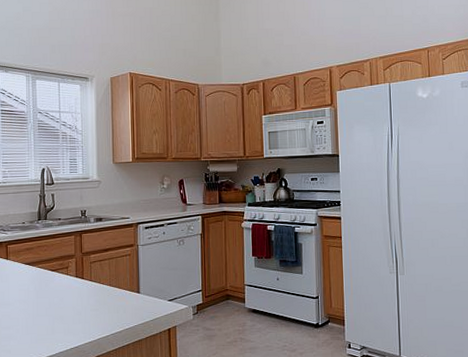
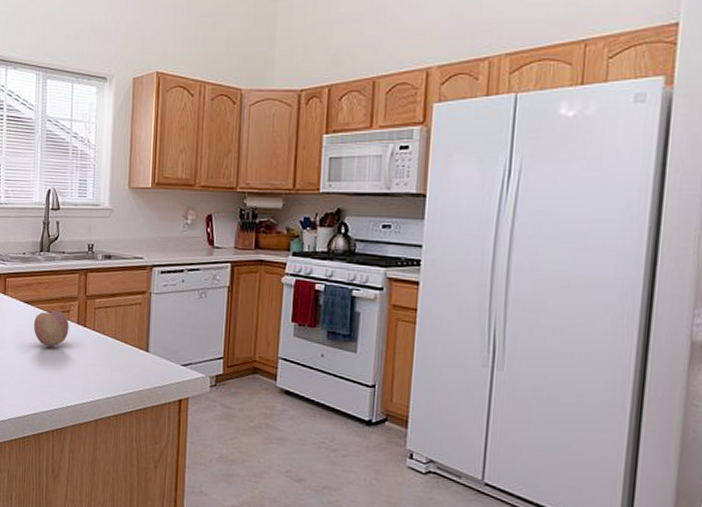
fruit: none [36,268,69,300] -> present [34,310,69,347]

